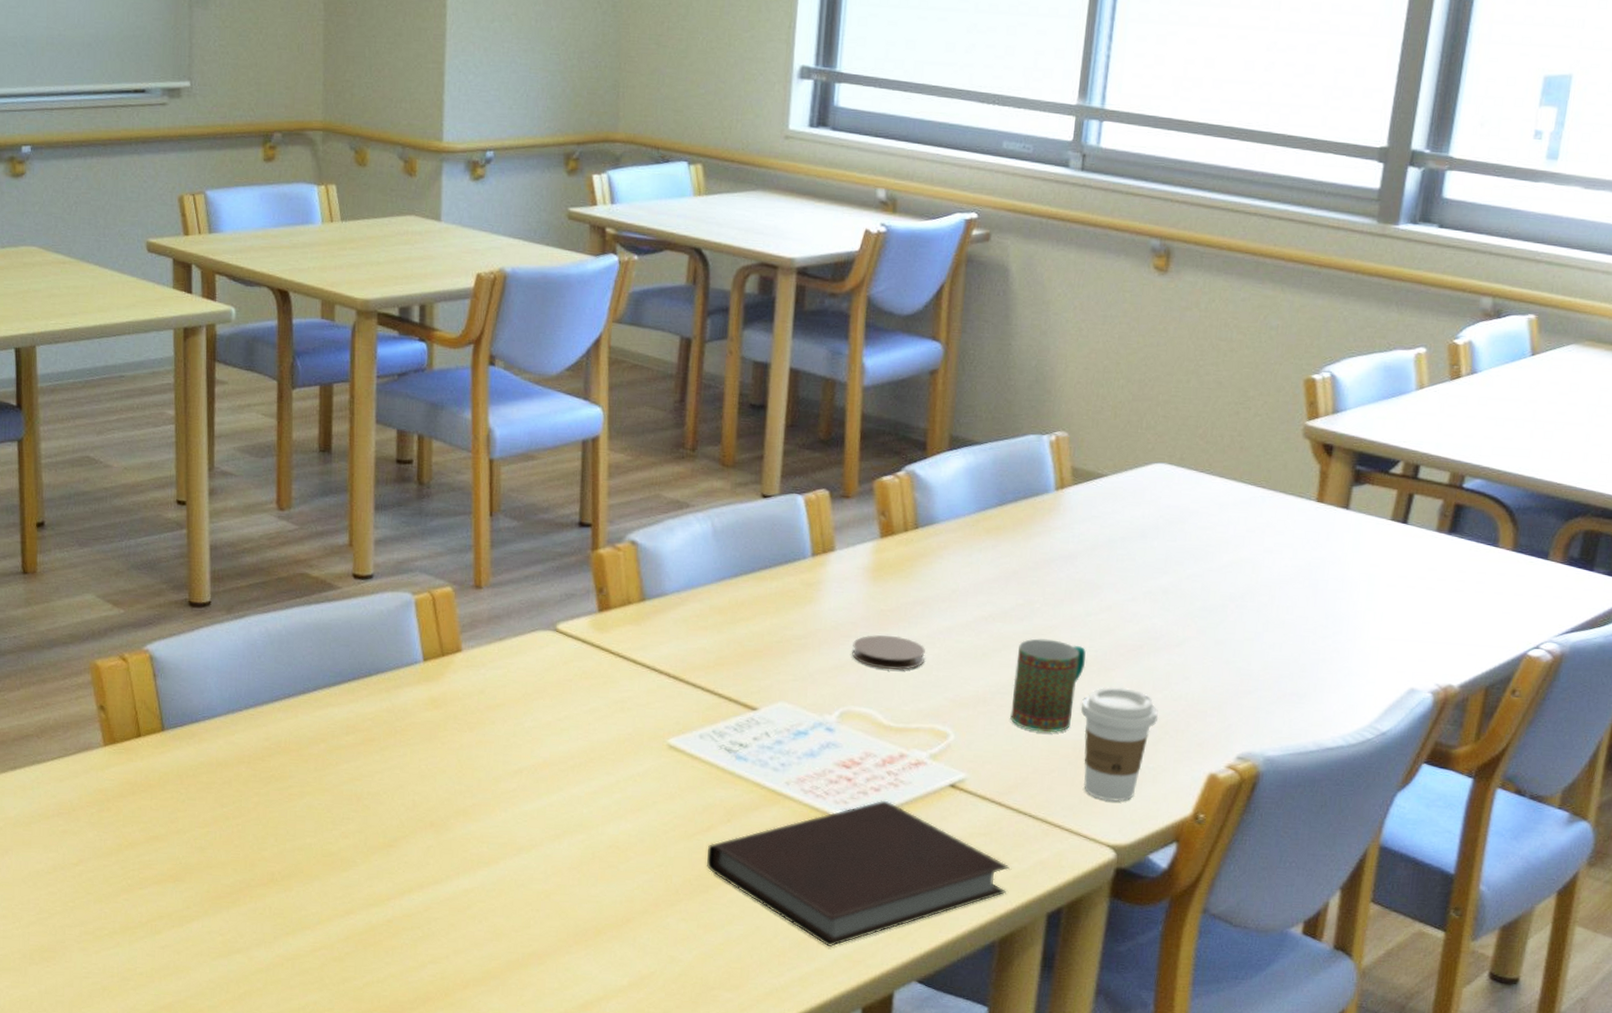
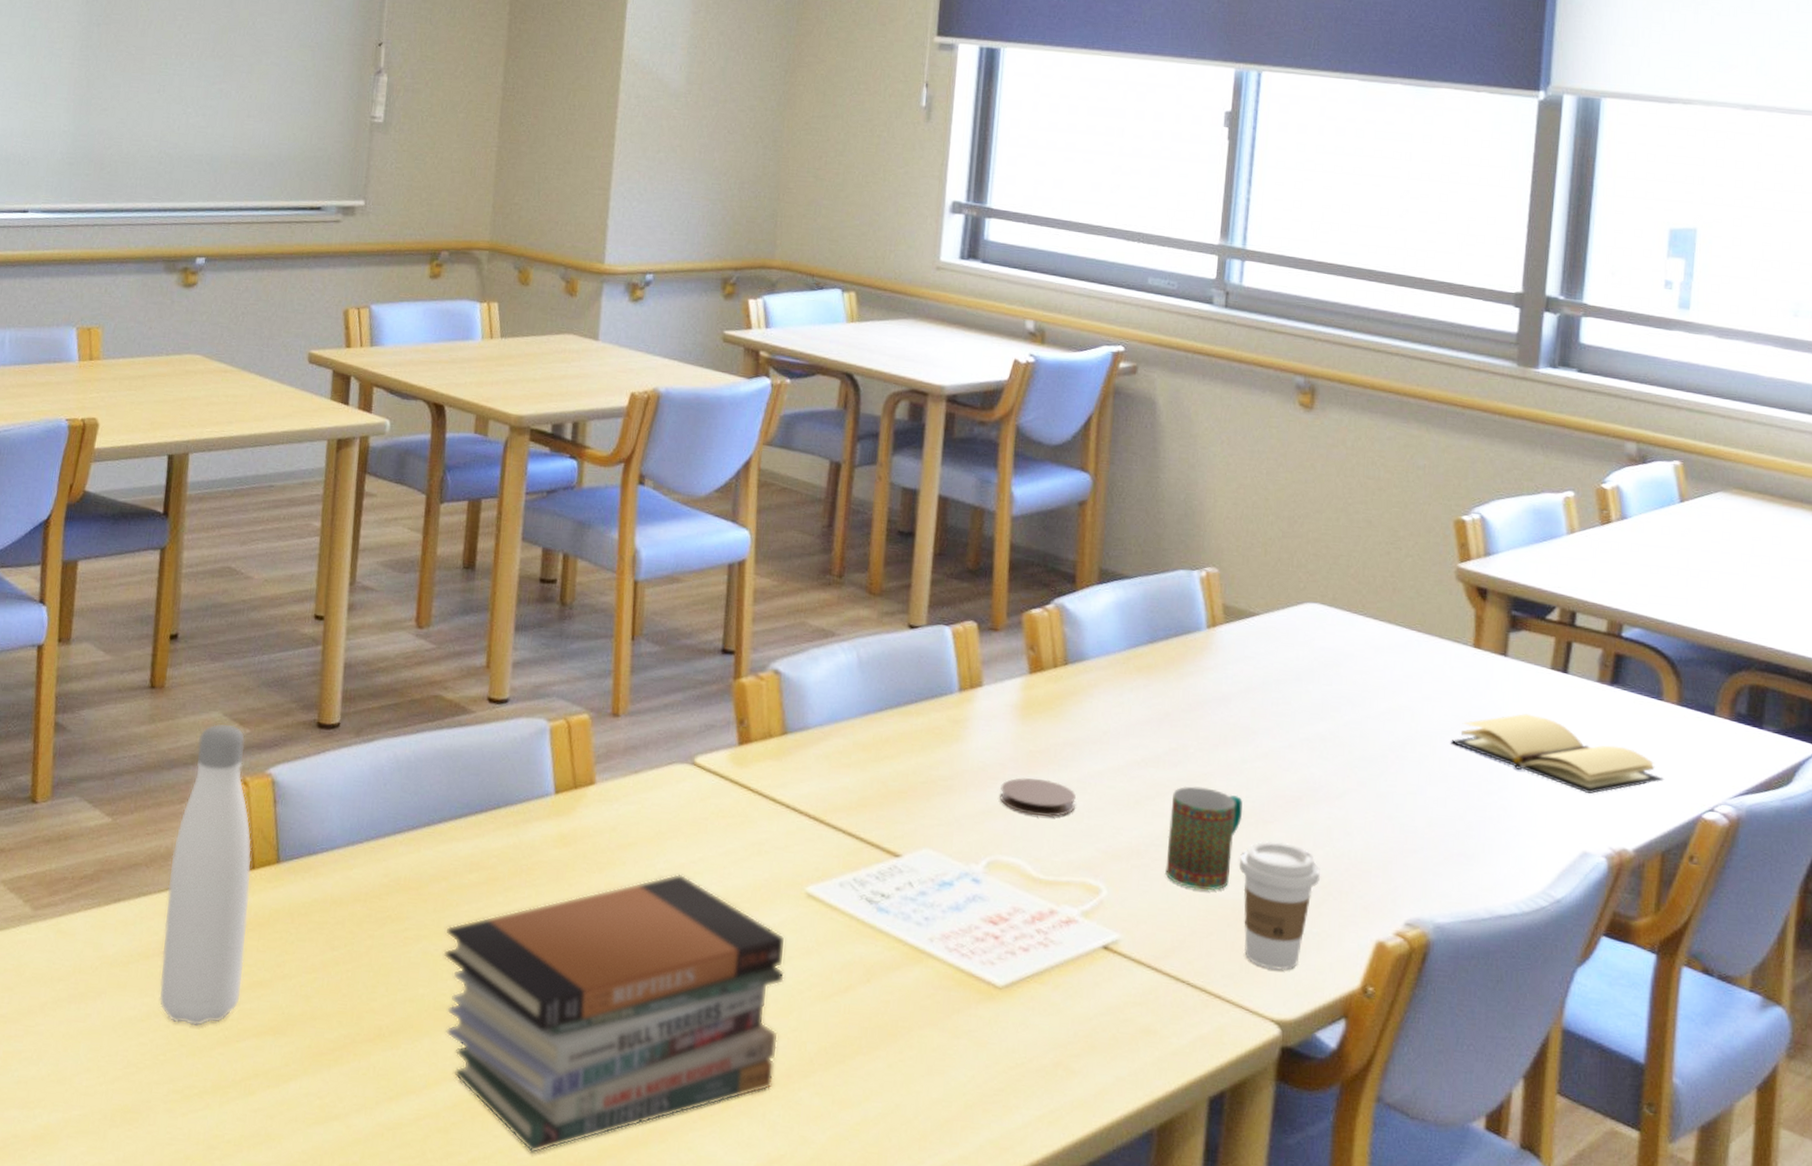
water bottle: none [60,604,140,877] -> present [159,723,252,1027]
book stack: none [327,730,650,977] -> present [443,873,786,1154]
notebook: present [706,800,1010,947] -> none [843,961,1168,1131]
book: none [1289,562,1494,635] -> present [1451,713,1665,794]

